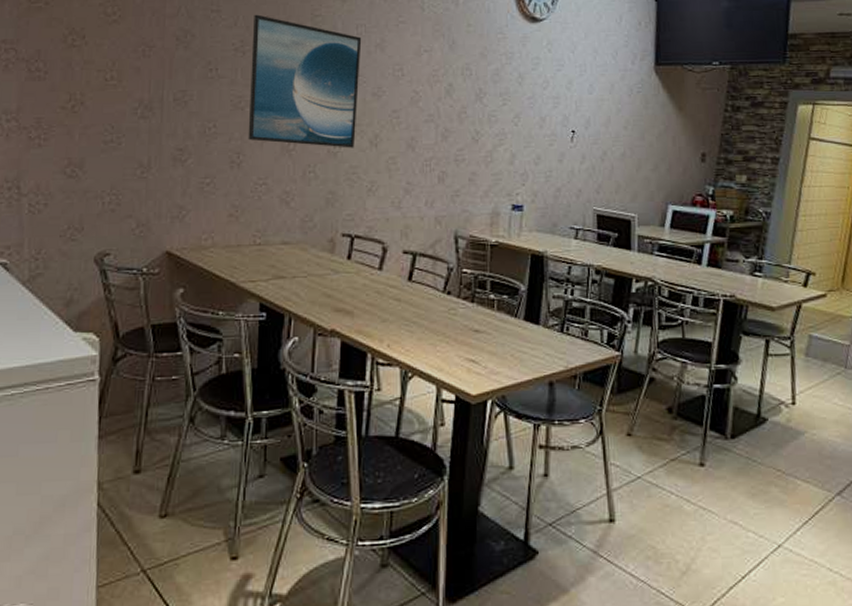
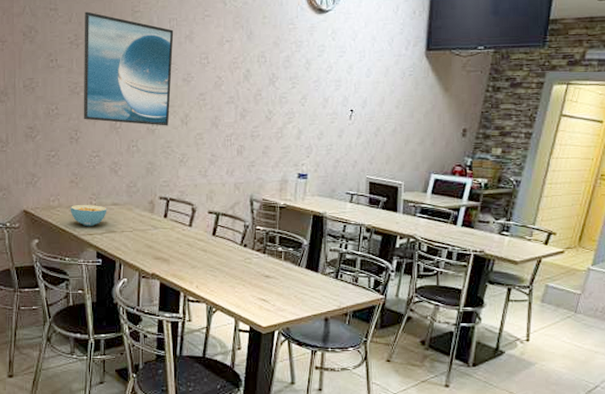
cereal bowl: none [227,243,275,272] -> present [70,204,107,227]

